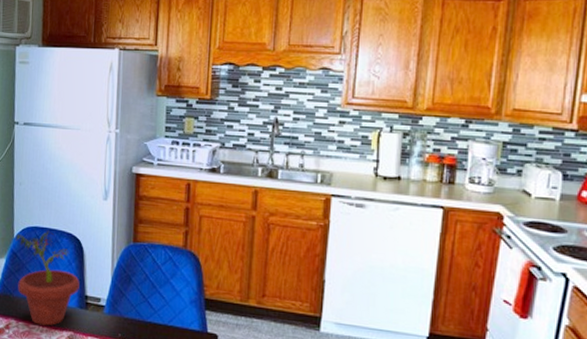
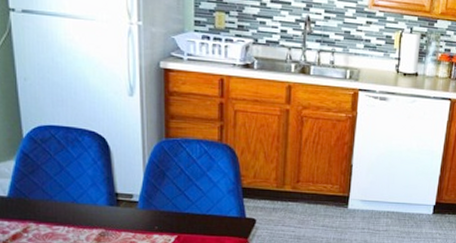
potted plant: present [15,230,80,326] -> none [25,129,108,226]

